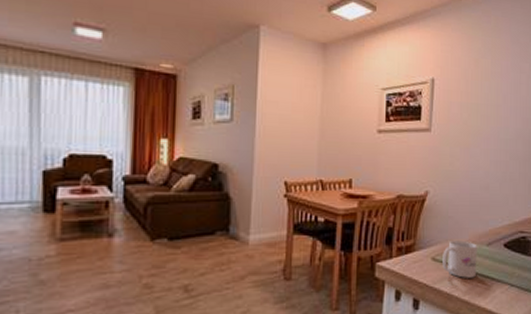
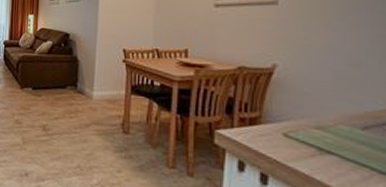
mug: present [442,240,477,278] -> none [297,118,348,163]

